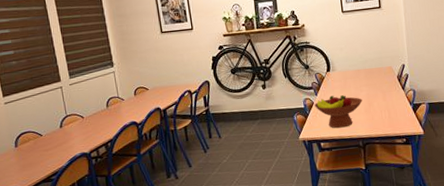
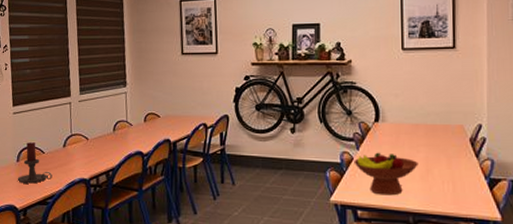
candle holder: none [18,127,53,166] -> present [17,142,53,184]

